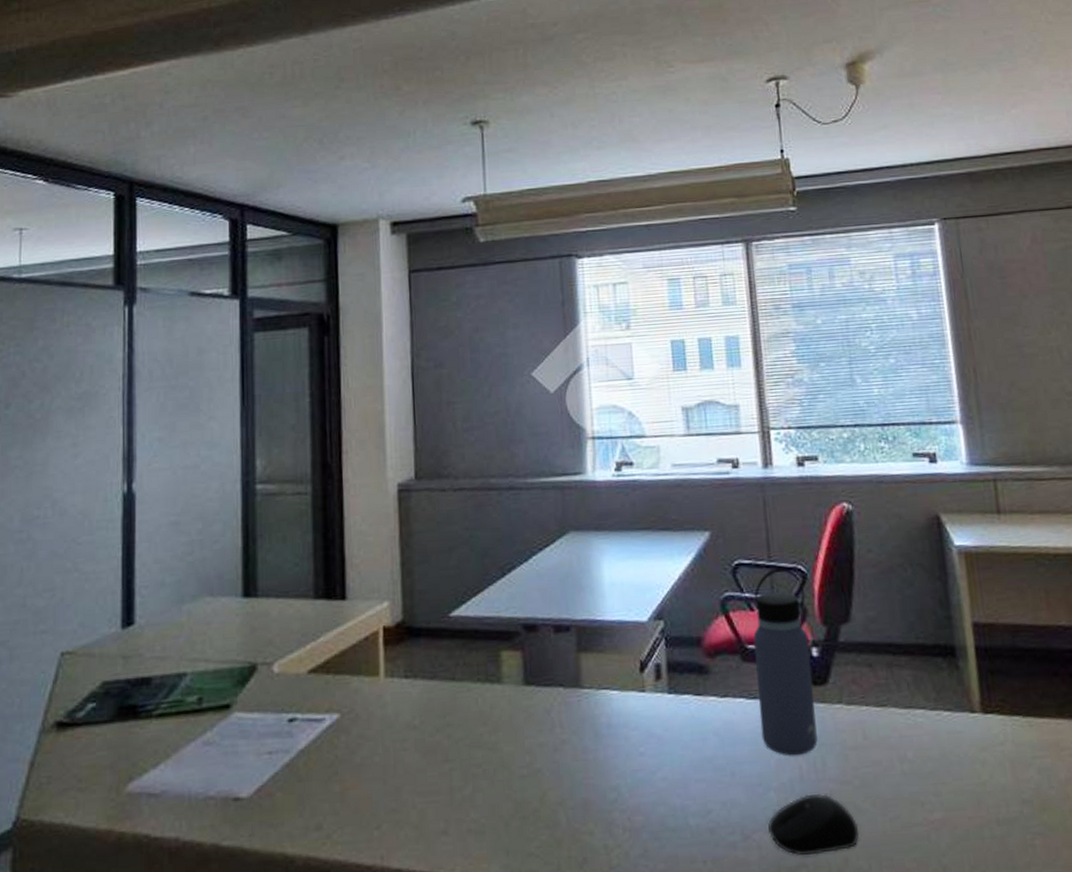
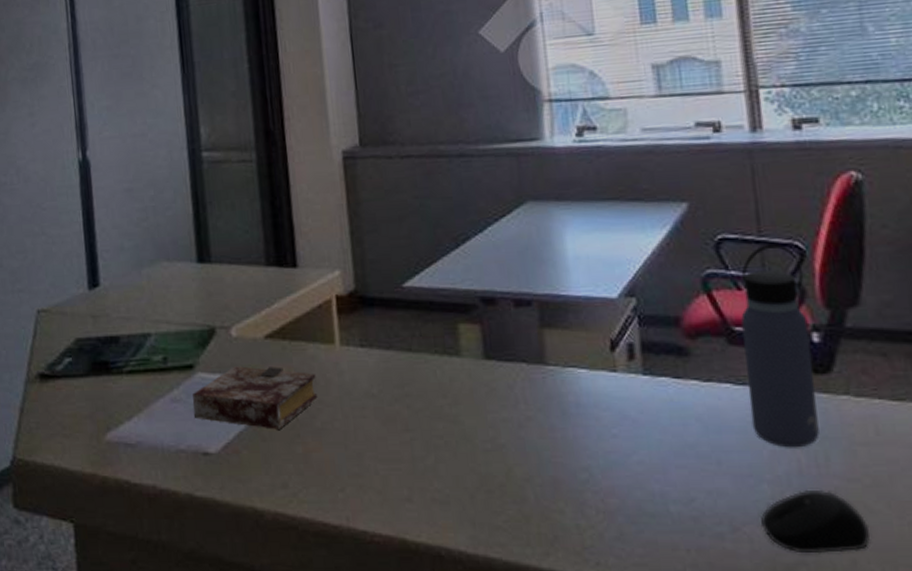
book: none [226,702,359,768] -> present [192,366,318,429]

